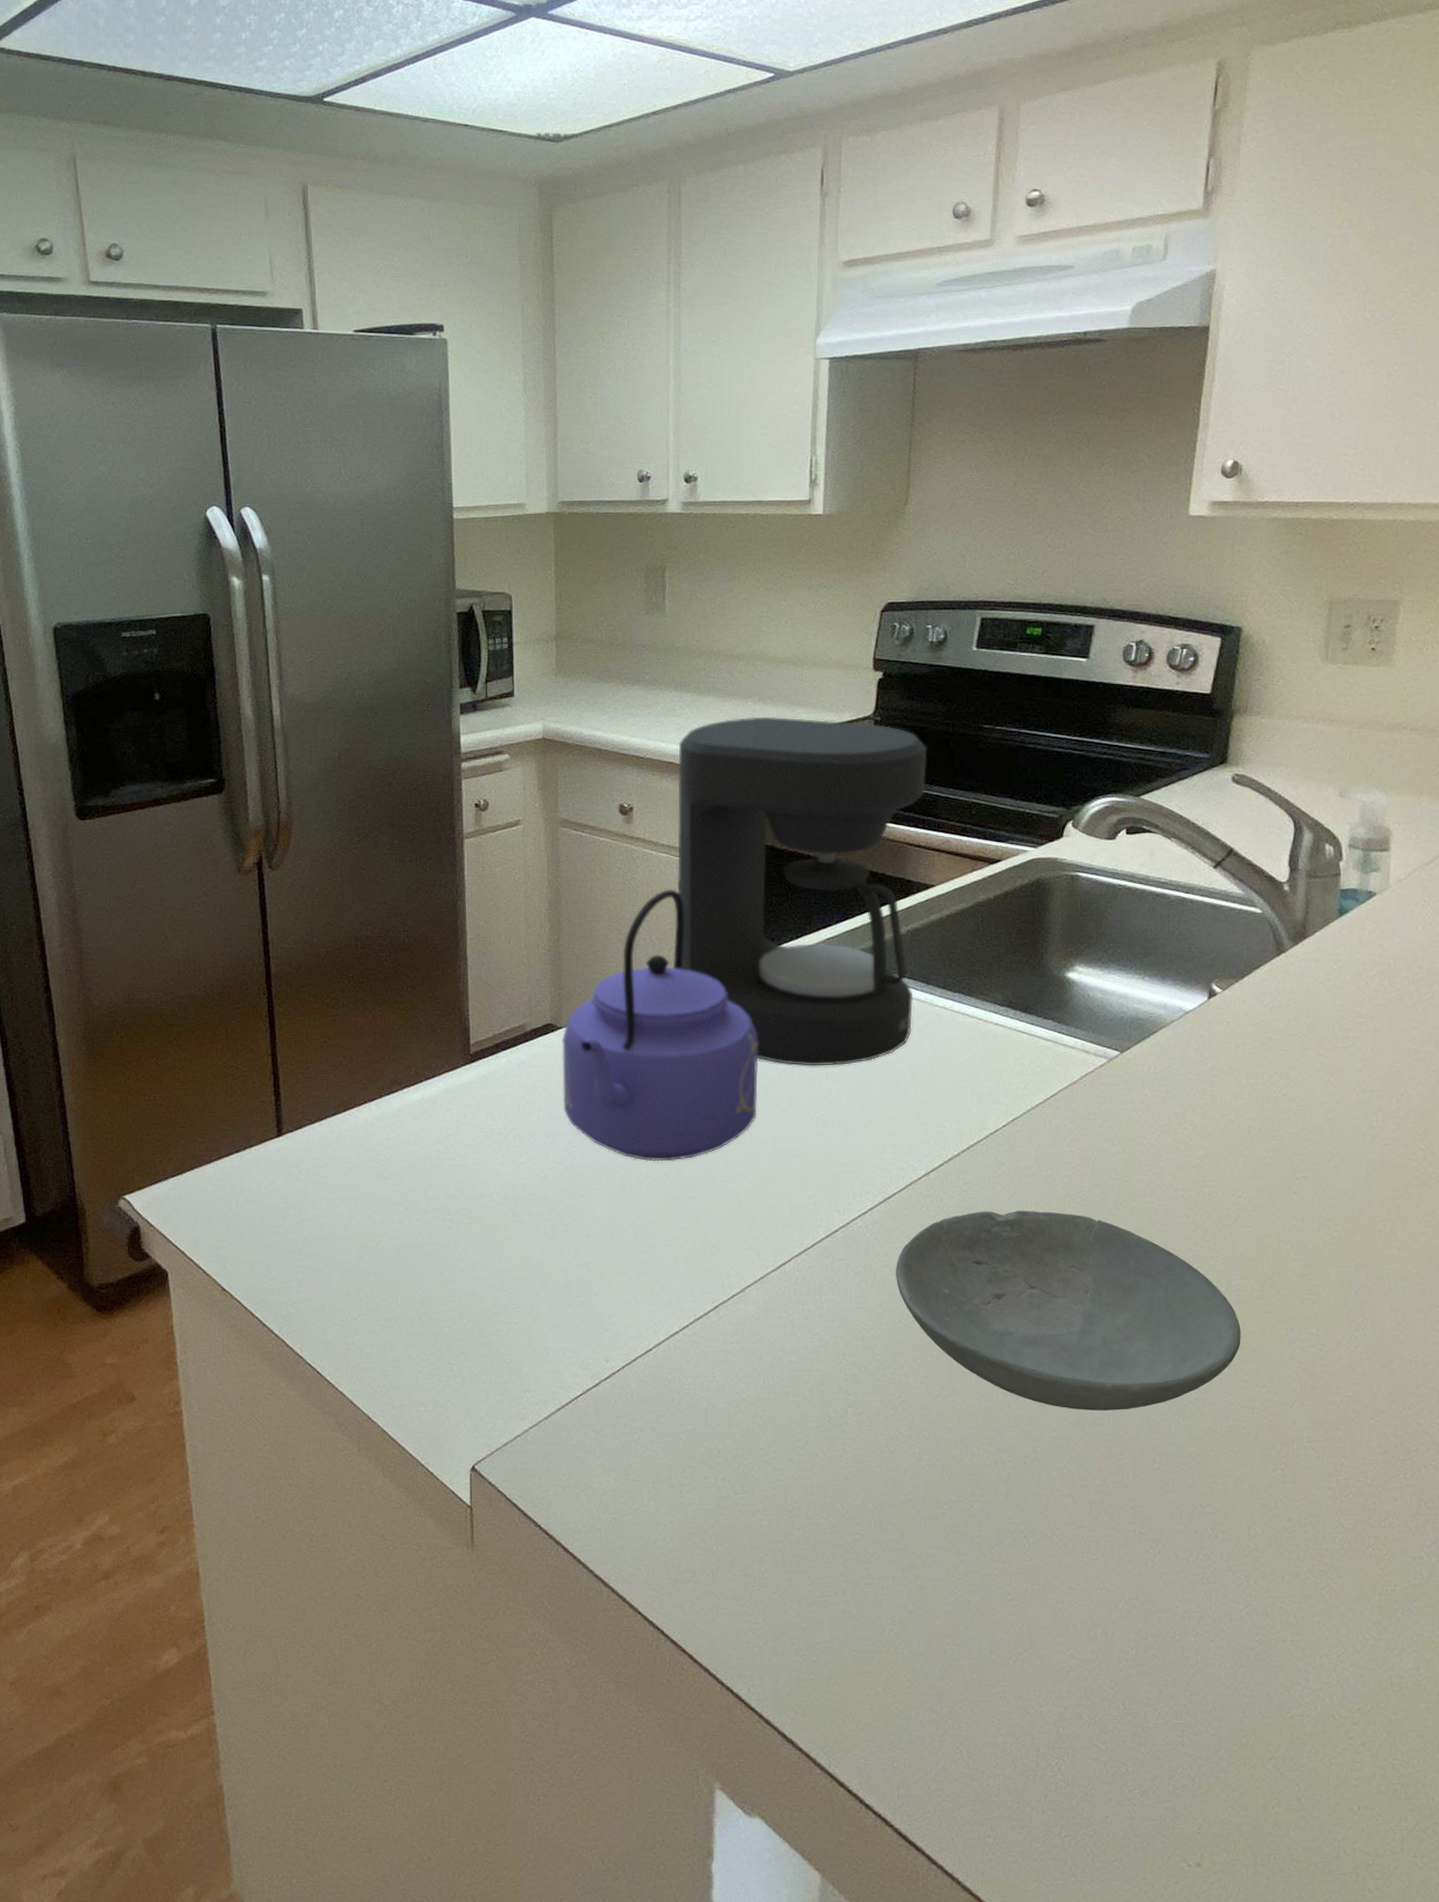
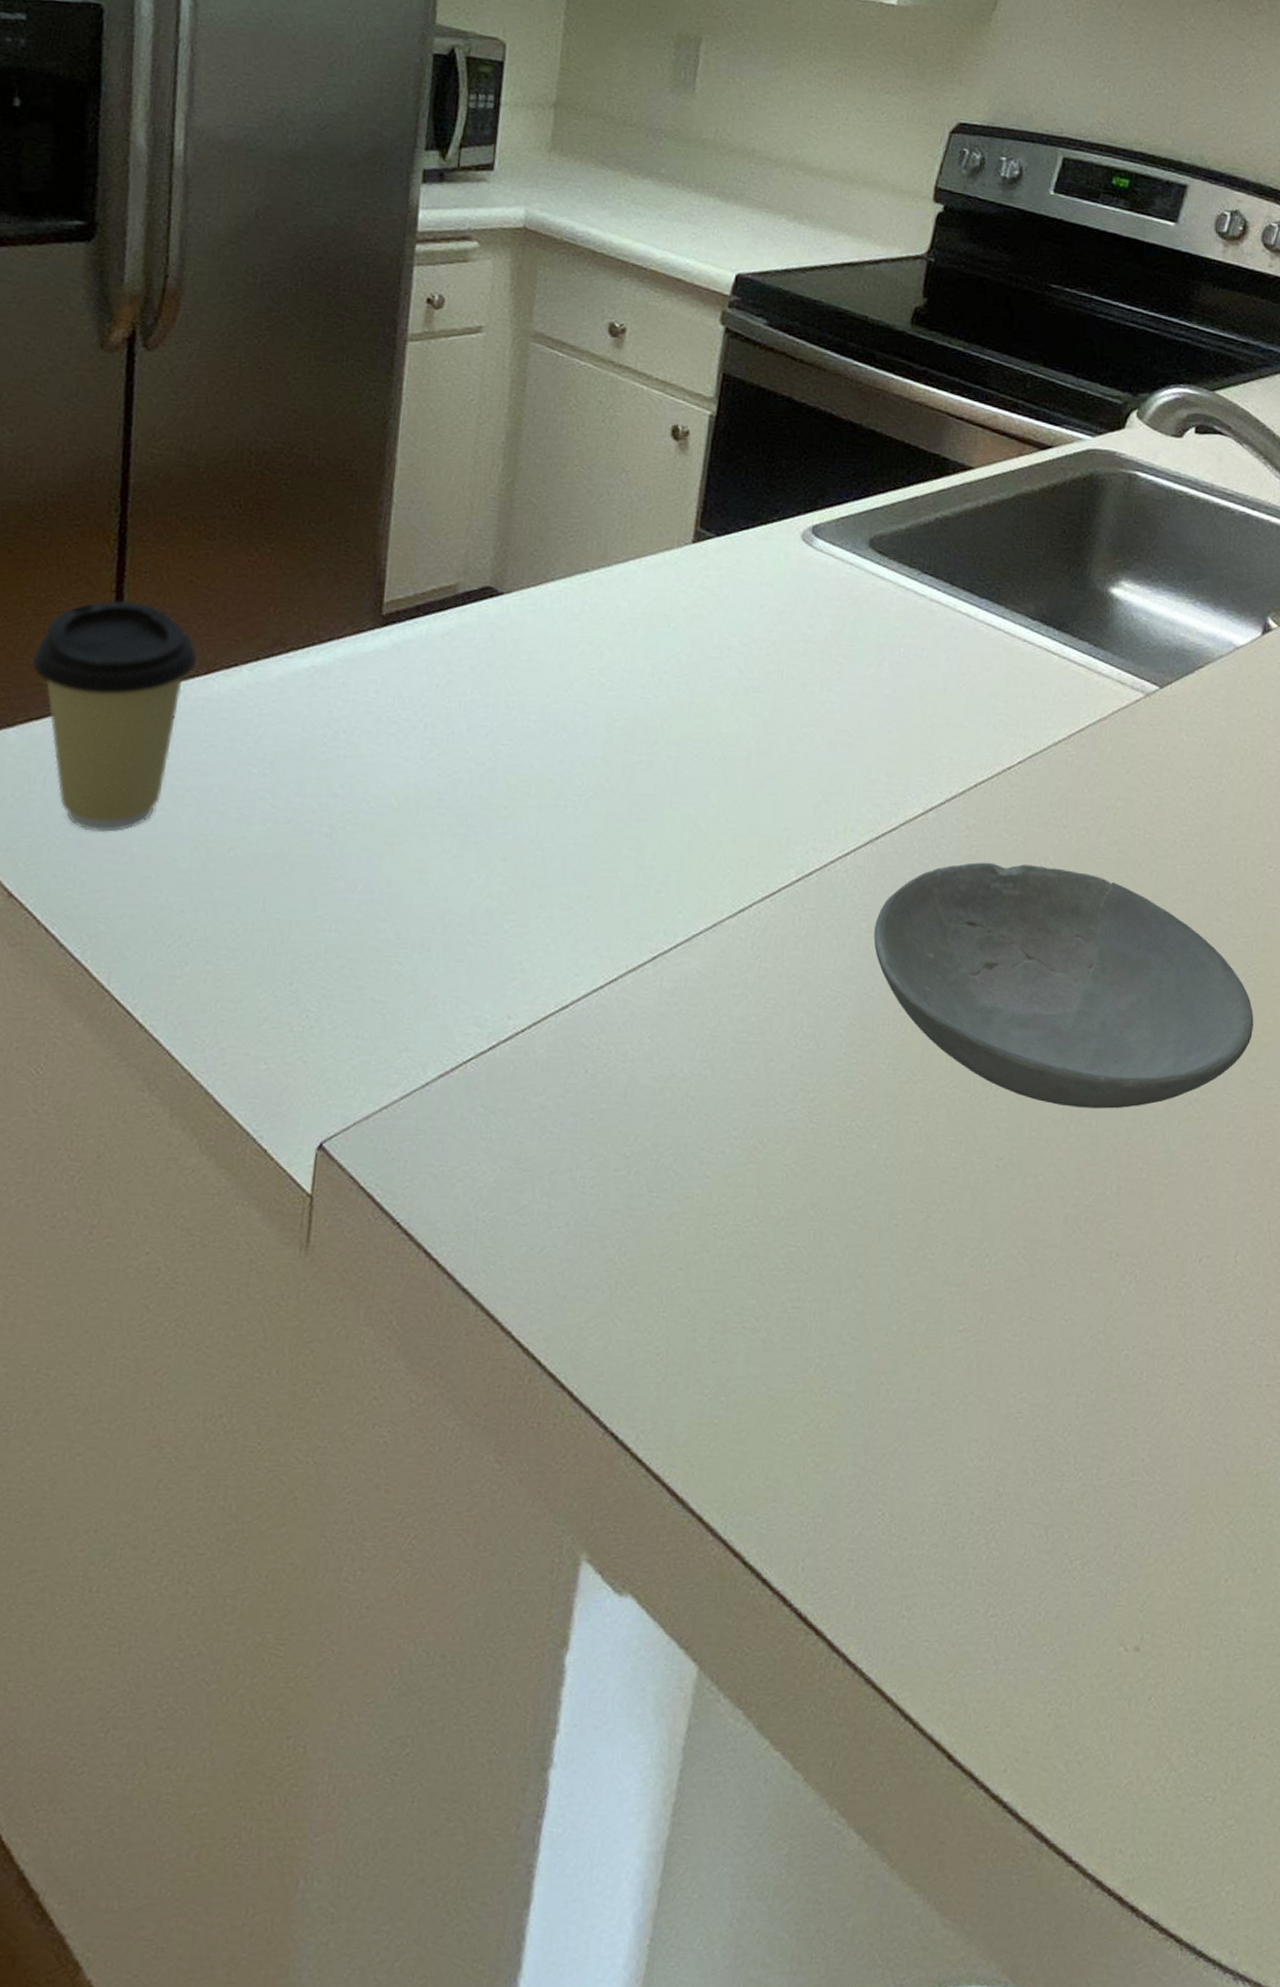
coffee cup: none [217,1061,337,1237] -> present [32,600,198,833]
kettle: present [562,889,760,1162] -> none [493,434,745,773]
coffee maker: present [677,716,927,1066] -> none [662,235,984,673]

